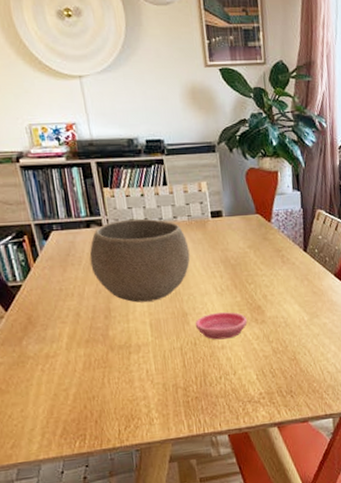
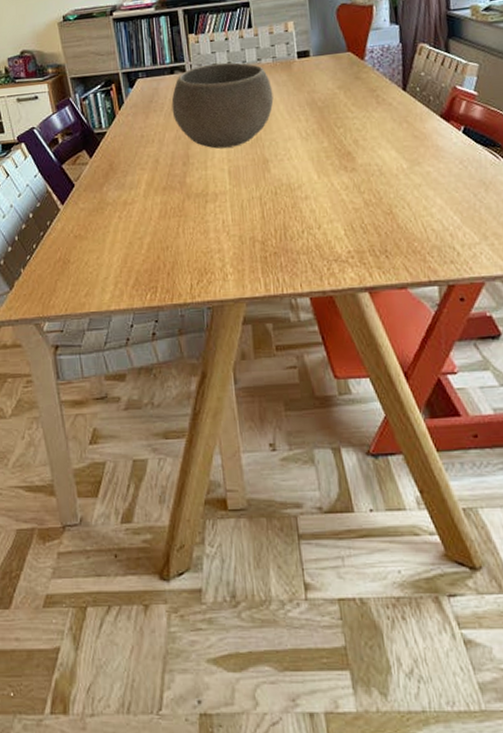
saucer: present [195,312,247,340] -> none [276,158,335,189]

